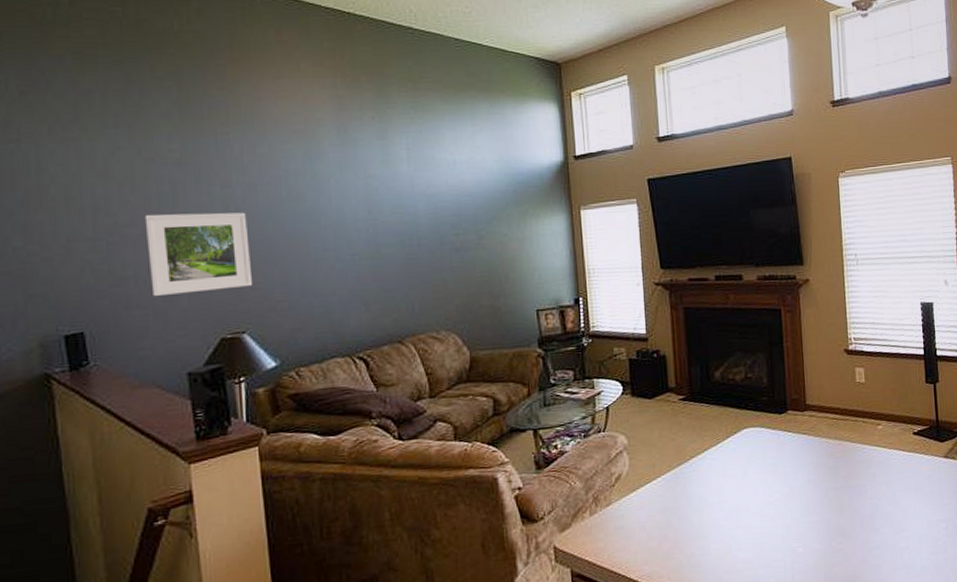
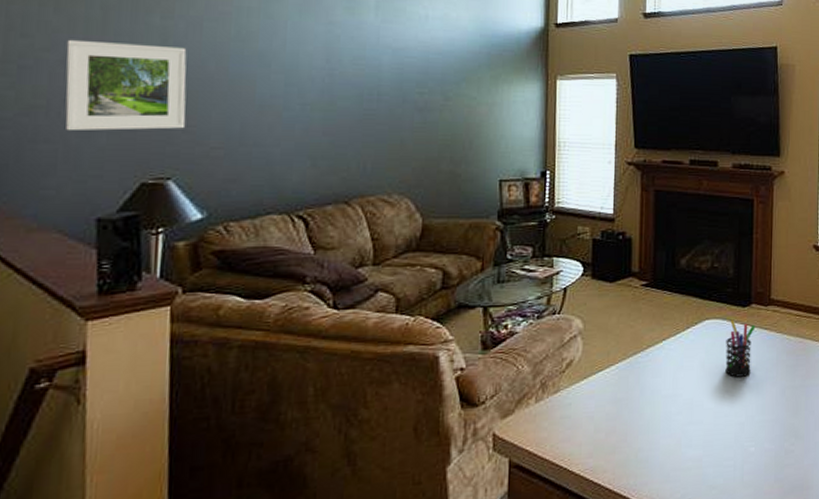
pen holder: none [766,427,794,482] -> present [725,319,756,377]

